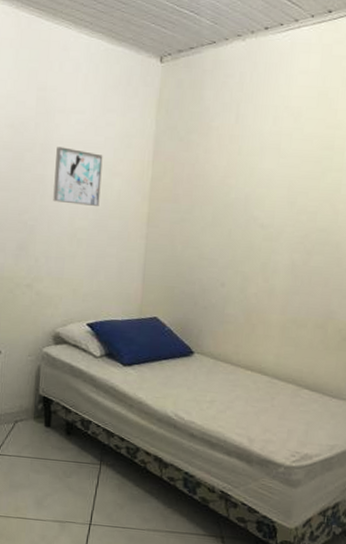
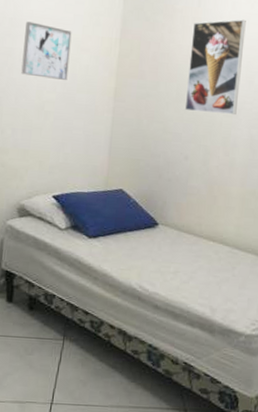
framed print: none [221,135,288,239] -> present [184,19,246,115]

